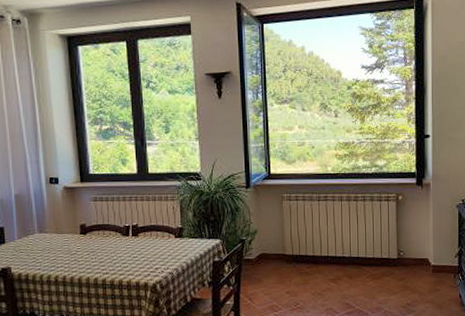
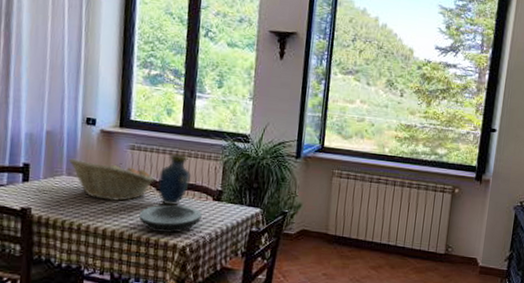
fruit basket: none [38,215,119,251] -> present [68,158,155,202]
plate: none [109,246,167,274] -> present [139,204,202,233]
vase: none [123,199,152,248] -> present [158,153,192,205]

